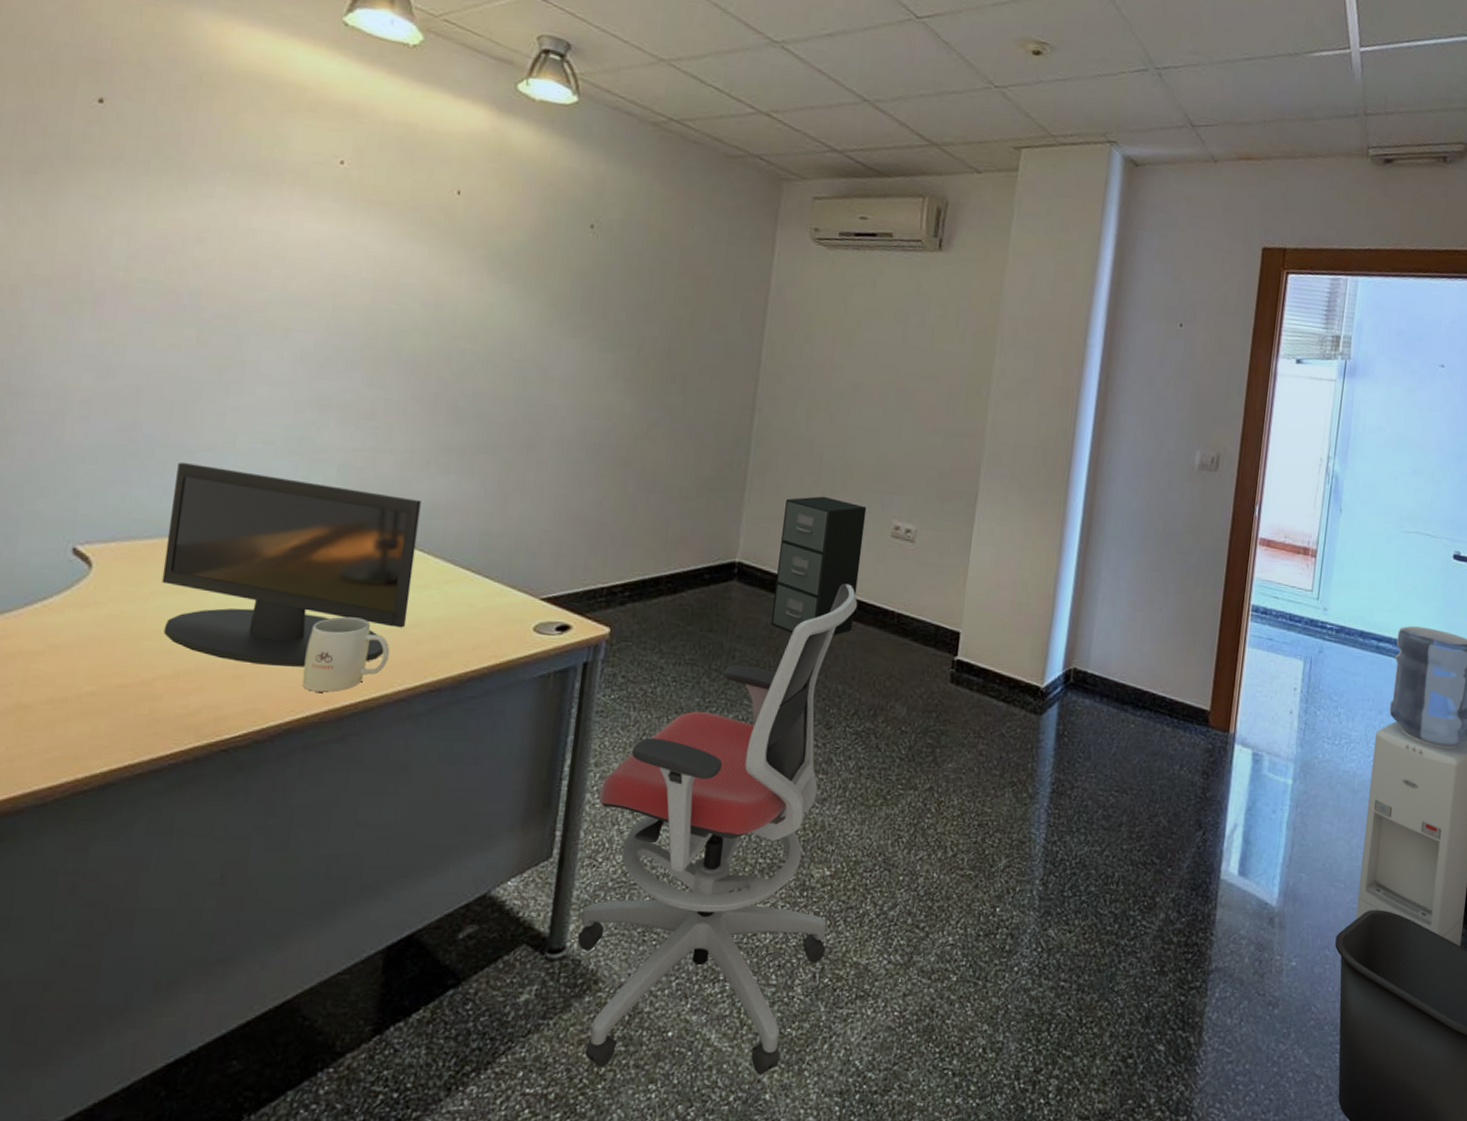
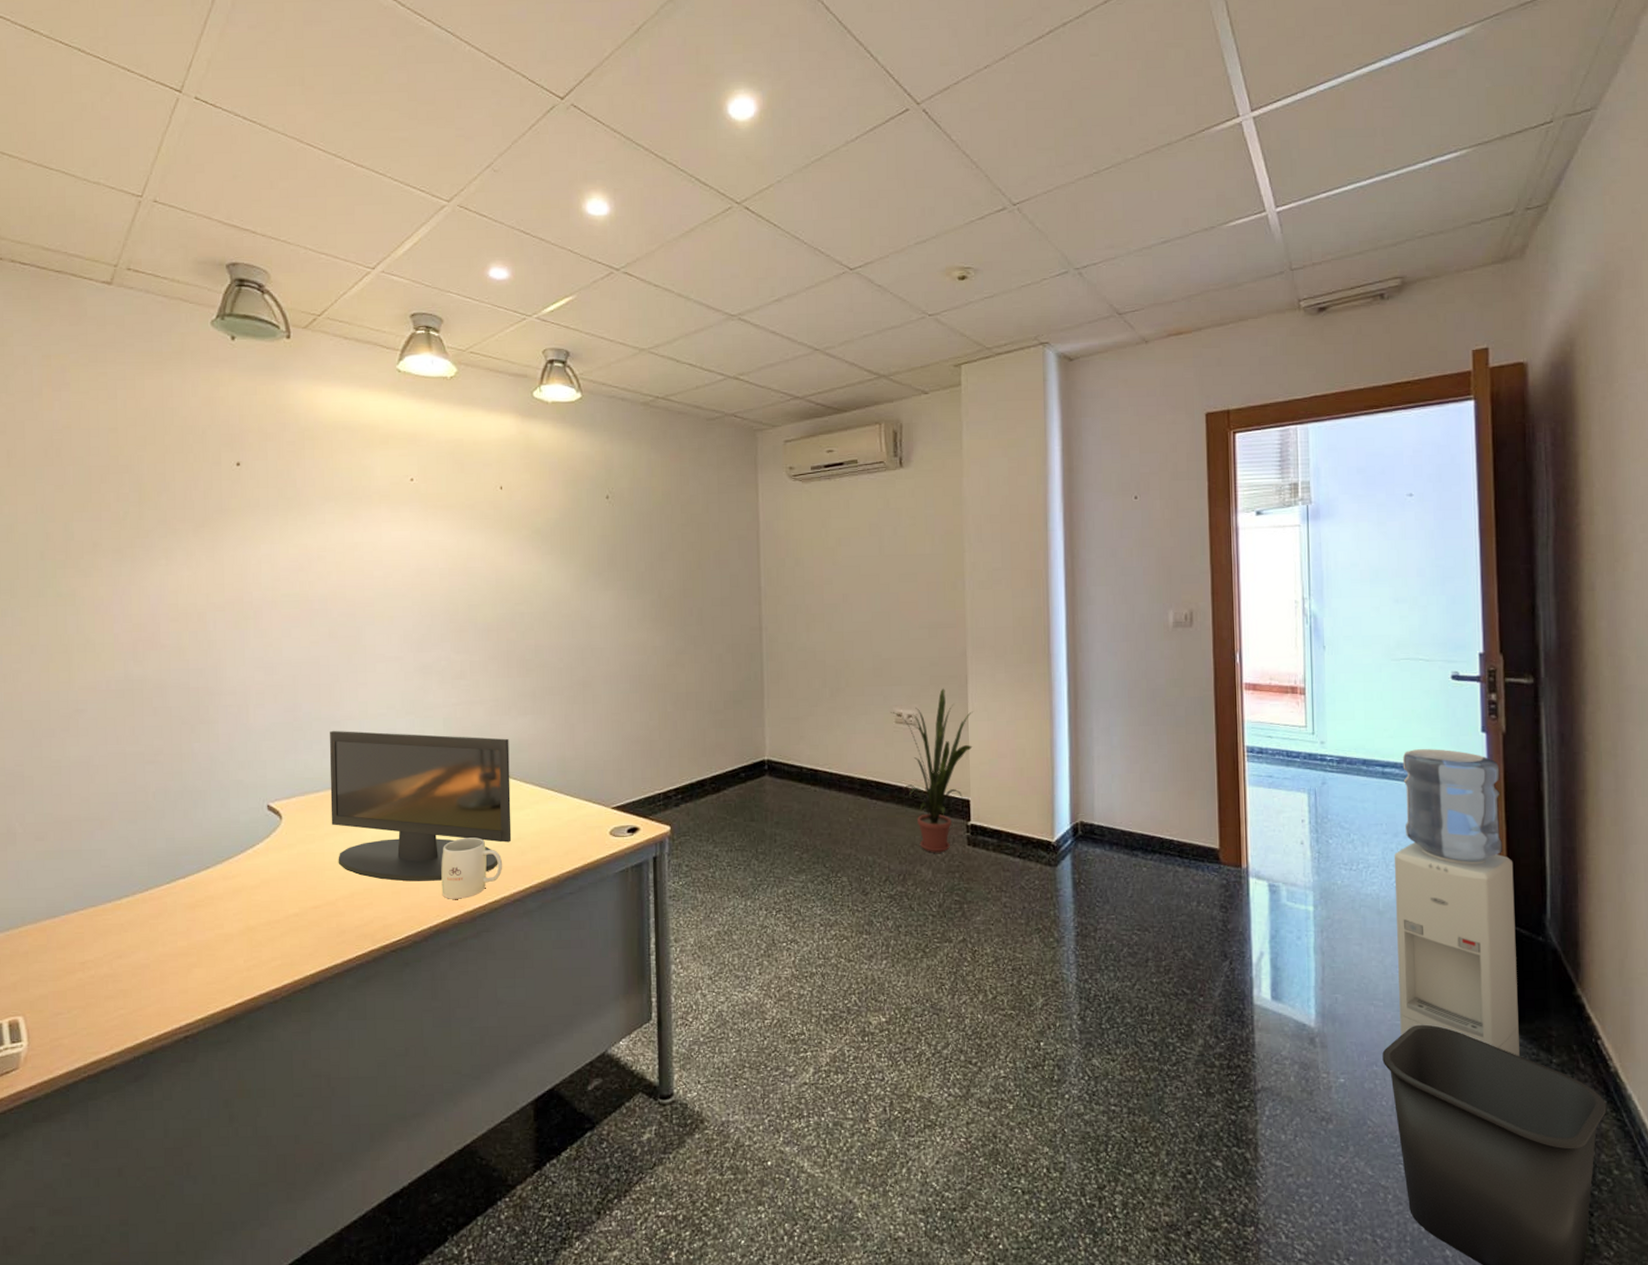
office chair: present [577,584,858,1075] -> none [681,768,891,1196]
filing cabinet: present [770,496,867,636] -> none [800,695,873,815]
house plant: none [887,504,978,689] -> present [891,688,973,853]

